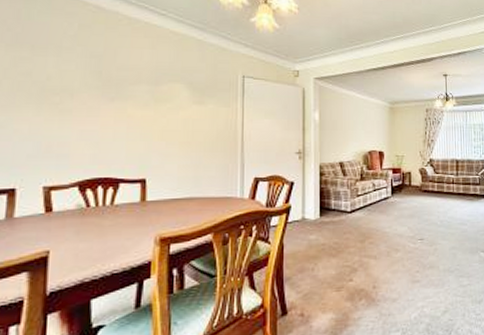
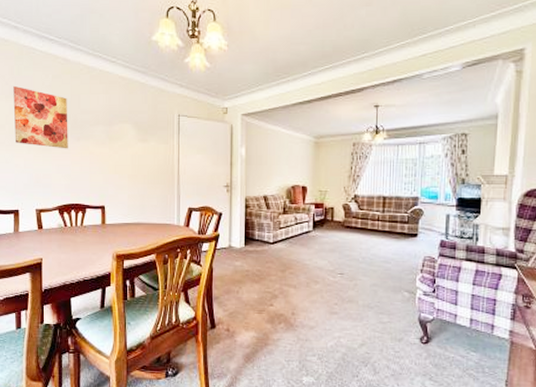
wall art: none [16,34,99,112] -> present [13,86,68,149]

